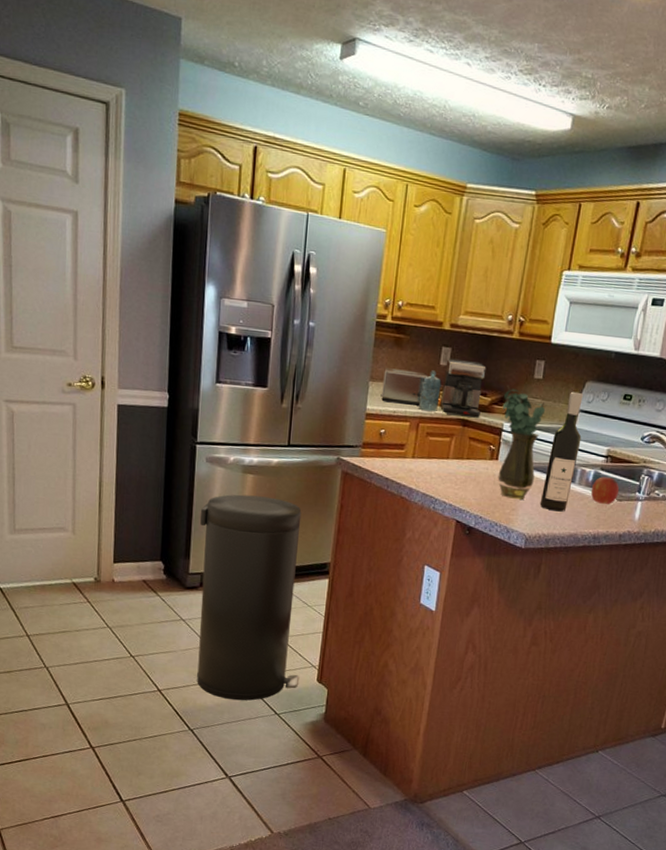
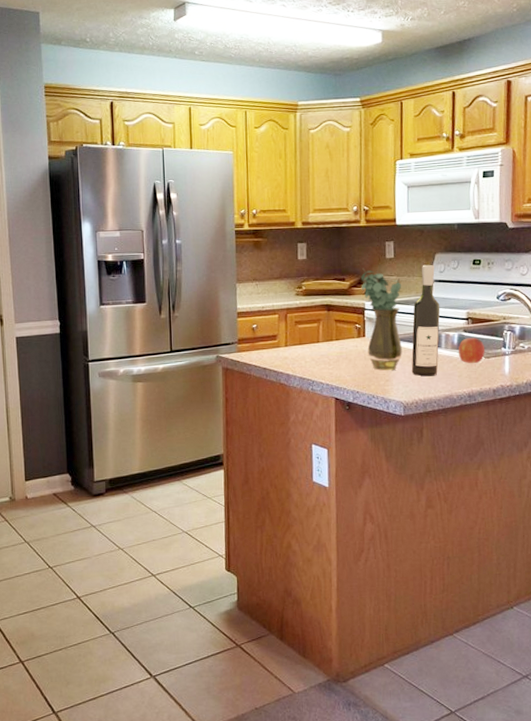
pedal bin: present [197,494,302,701] -> none [98,400,209,599]
toaster: present [380,368,427,406] -> none [248,268,288,300]
canister: present [419,370,442,412] -> none [284,265,303,303]
coffee maker: present [439,358,487,418] -> none [303,251,342,302]

